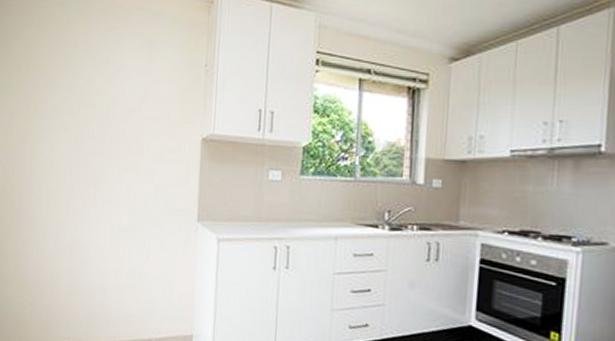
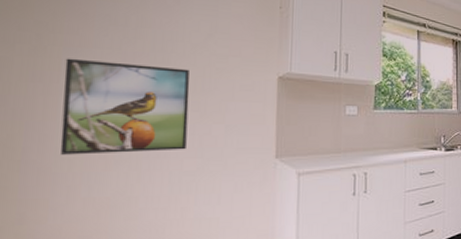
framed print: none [40,124,128,207] -> present [60,58,190,155]

